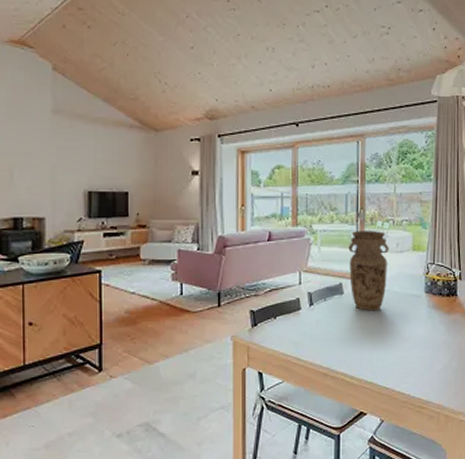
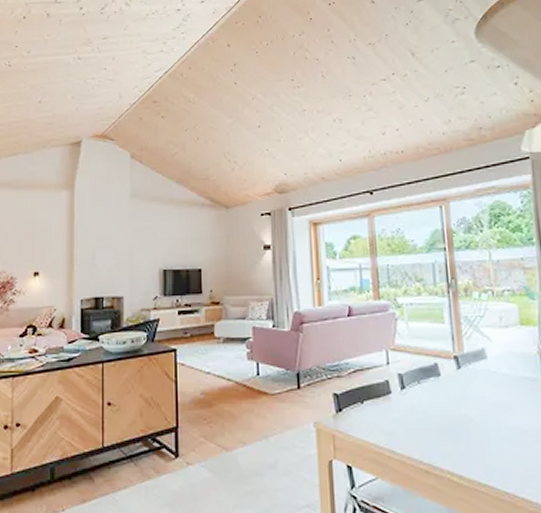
vase: present [348,230,389,311] -> none [441,302,492,397]

